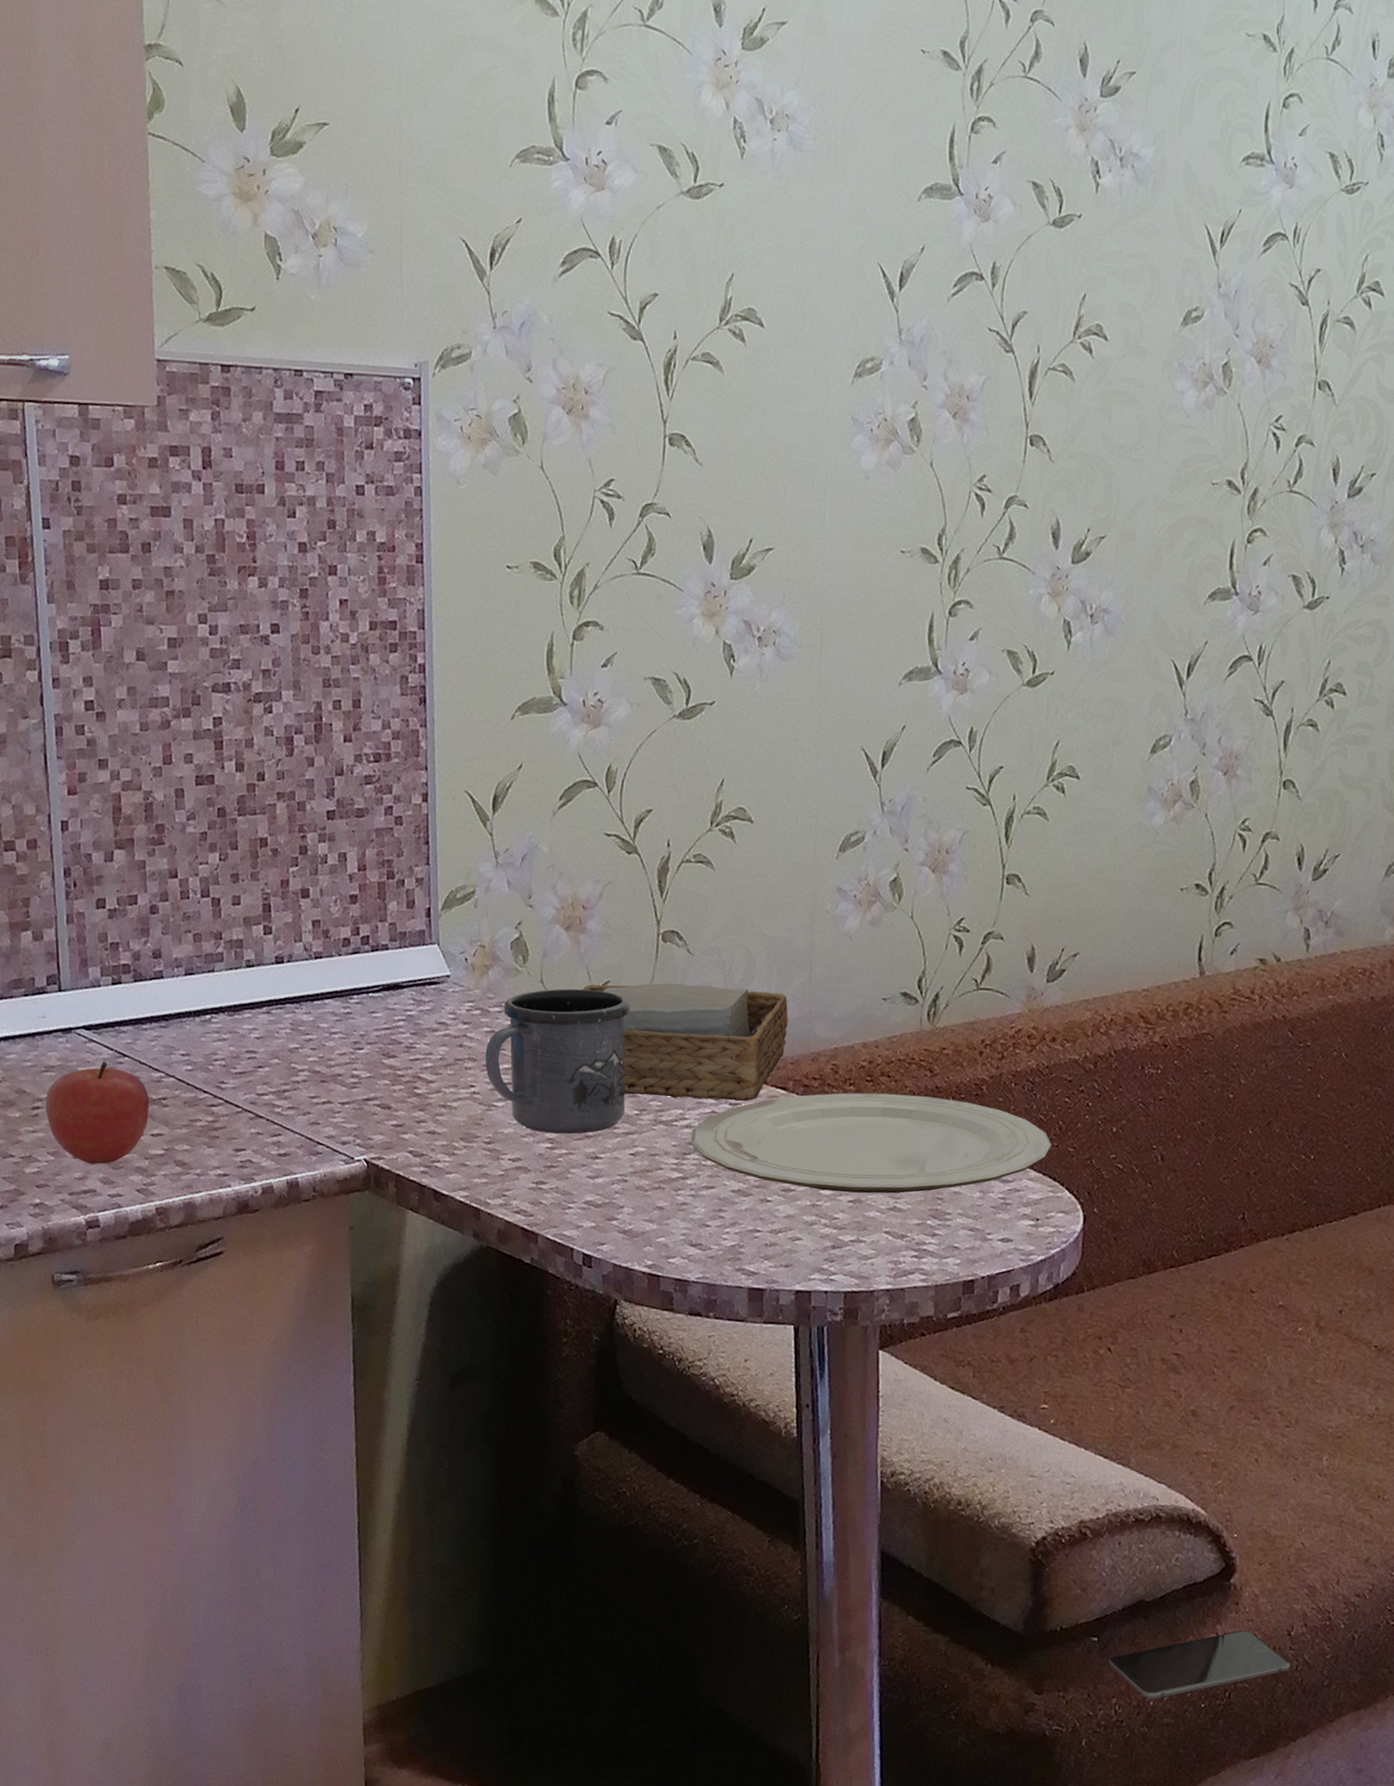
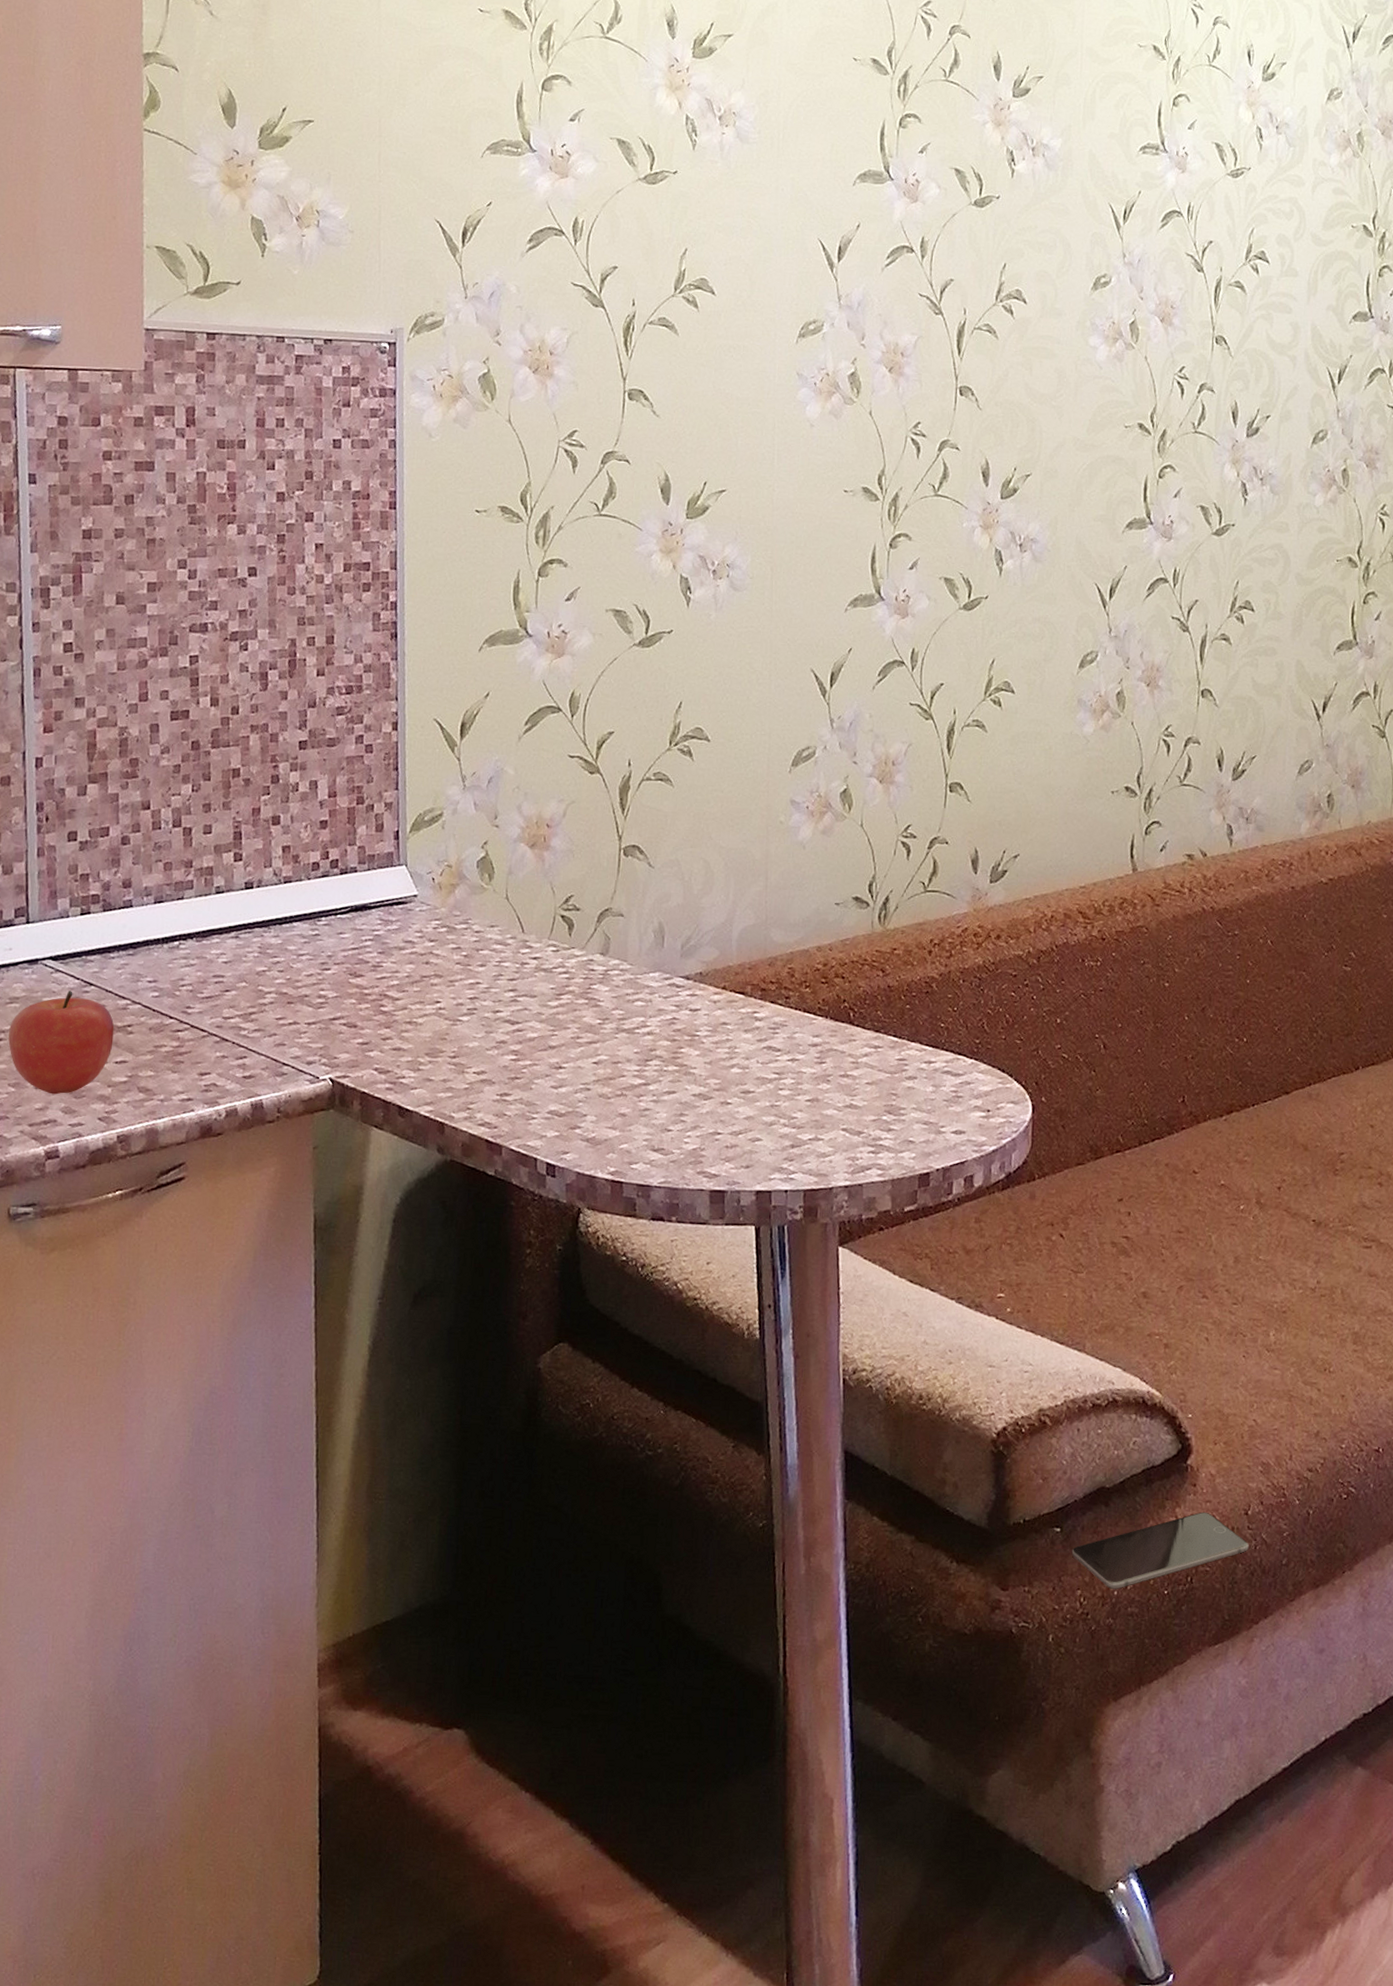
mug: present [485,988,630,1135] -> none [451,903,593,1046]
napkin holder: present [583,983,788,1102] -> none [547,895,746,1007]
plate: present [691,1092,1052,1194] -> none [653,994,999,1092]

